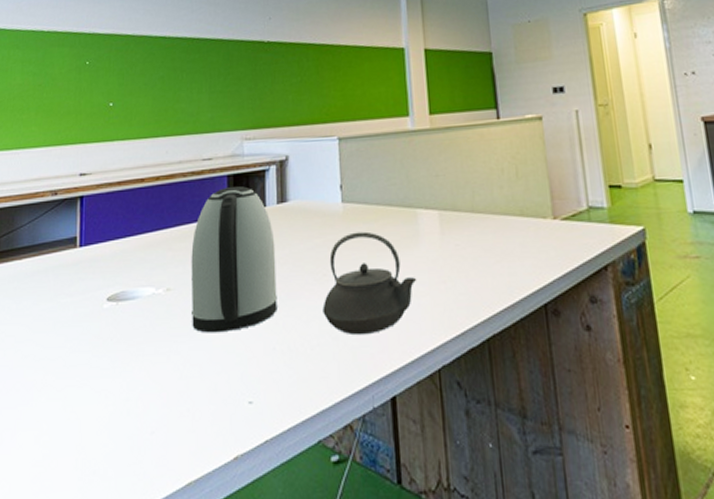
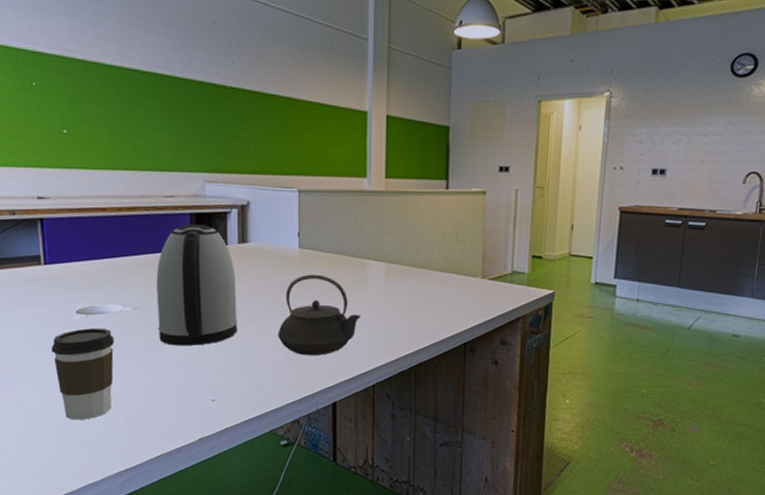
coffee cup: none [78,316,144,439] -> present [51,327,114,421]

